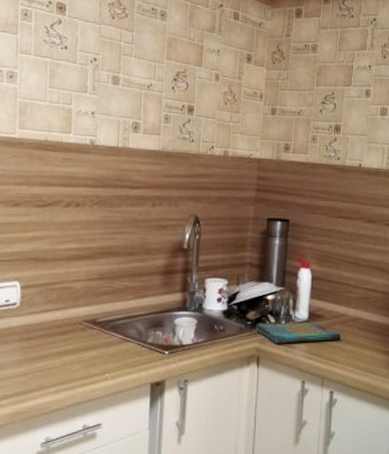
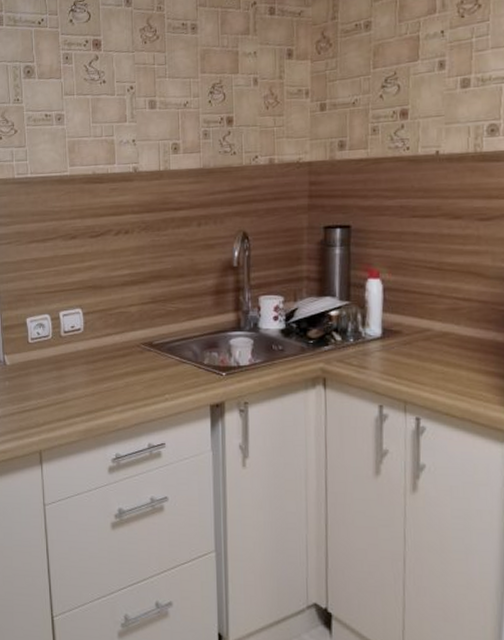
dish towel: present [255,322,342,344] -> none [319,339,427,364]

